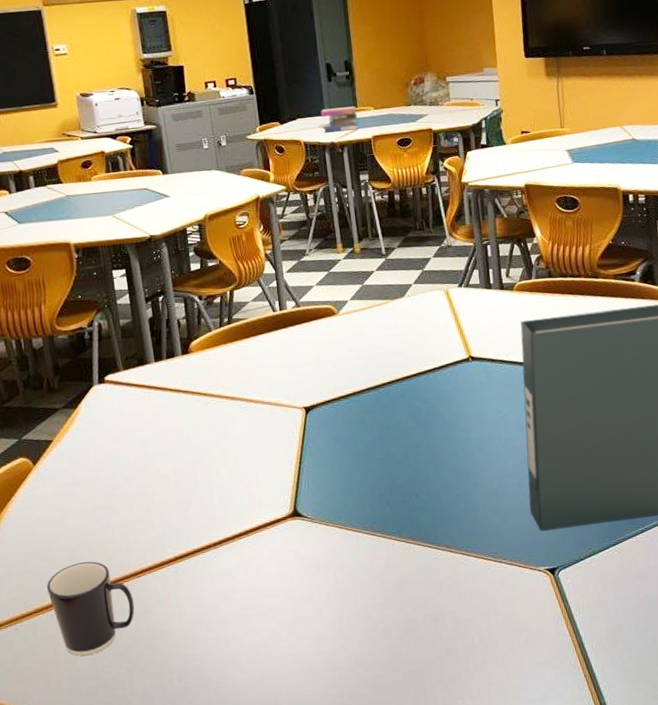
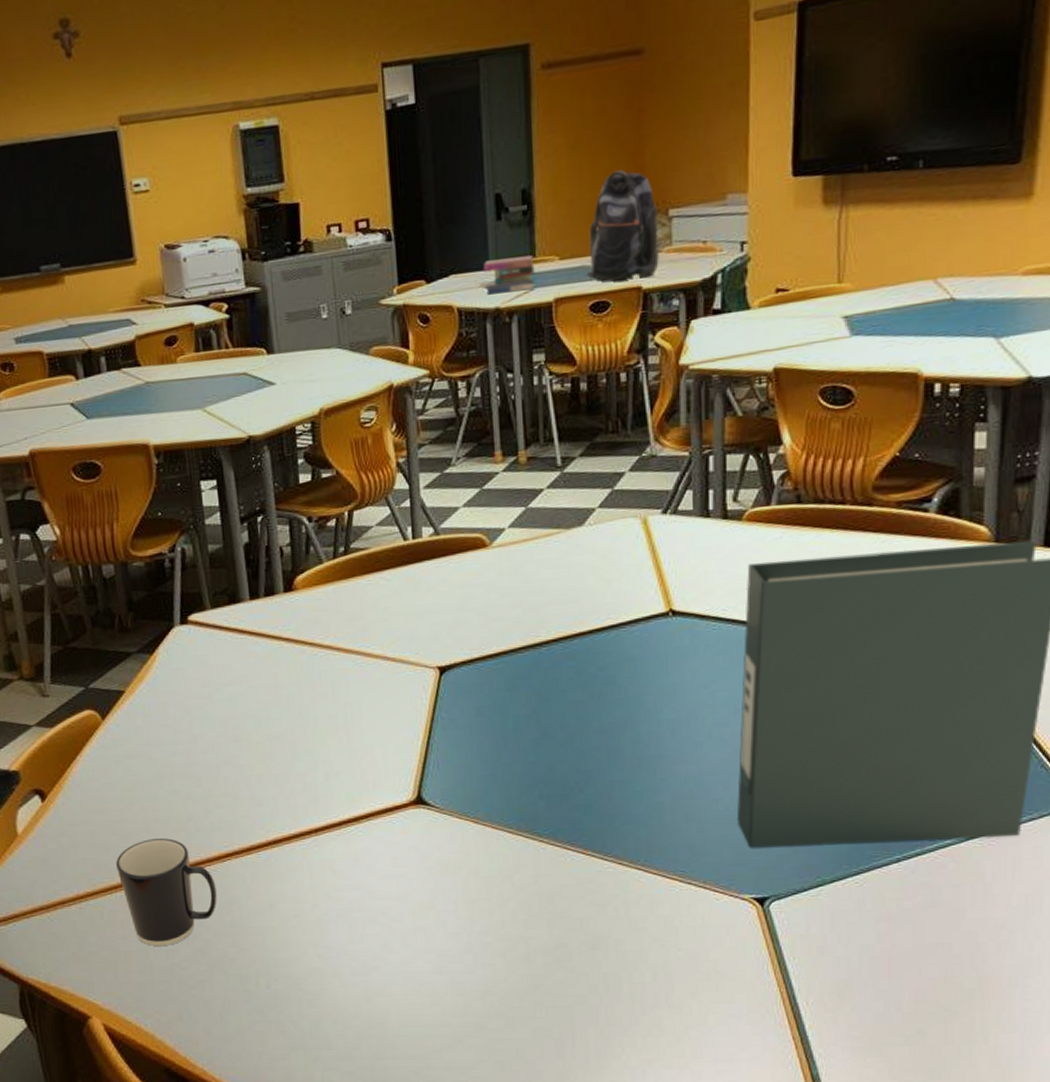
backpack: none [393,49,443,125] -> present [587,169,659,282]

